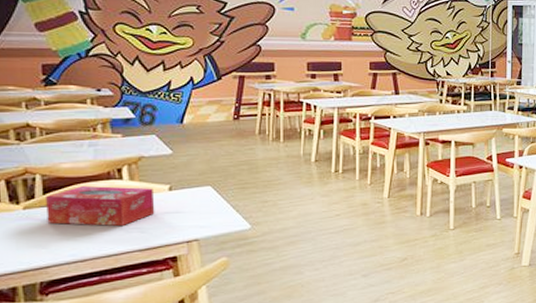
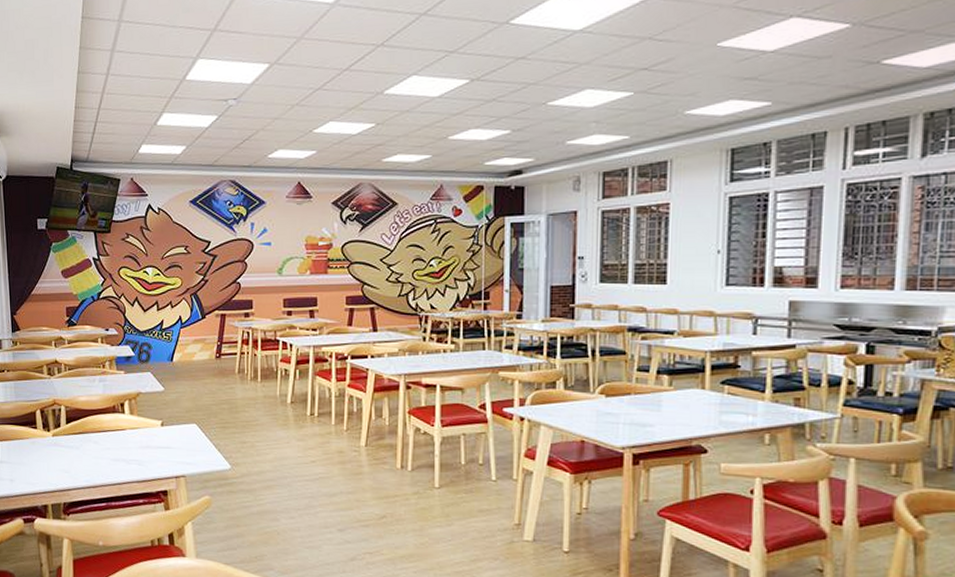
tissue box: present [46,186,155,226] -> none [68,418,150,457]

